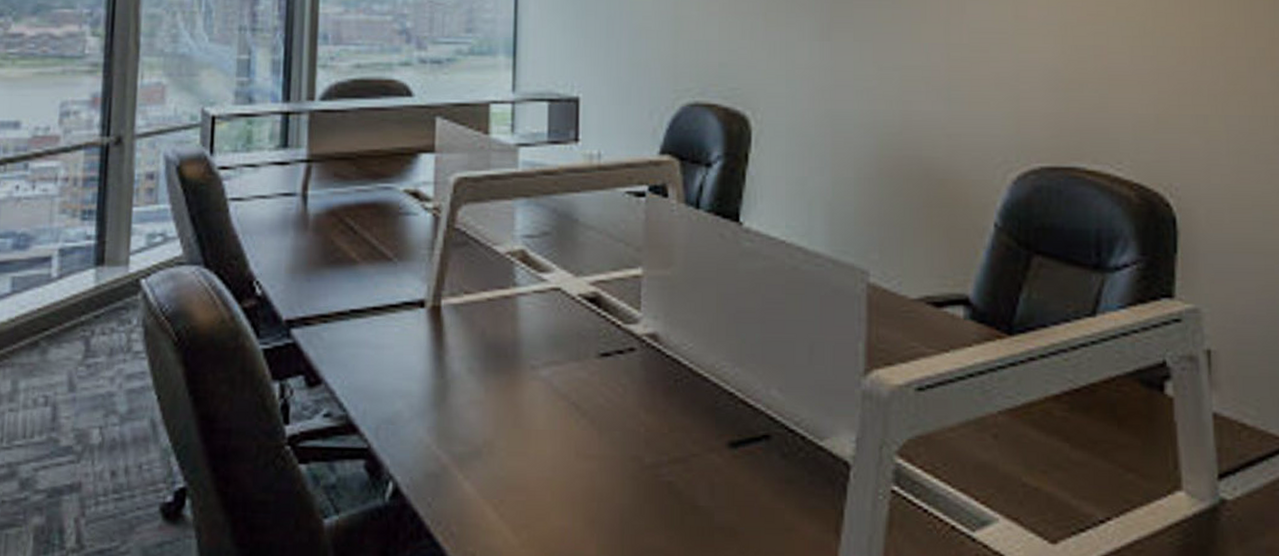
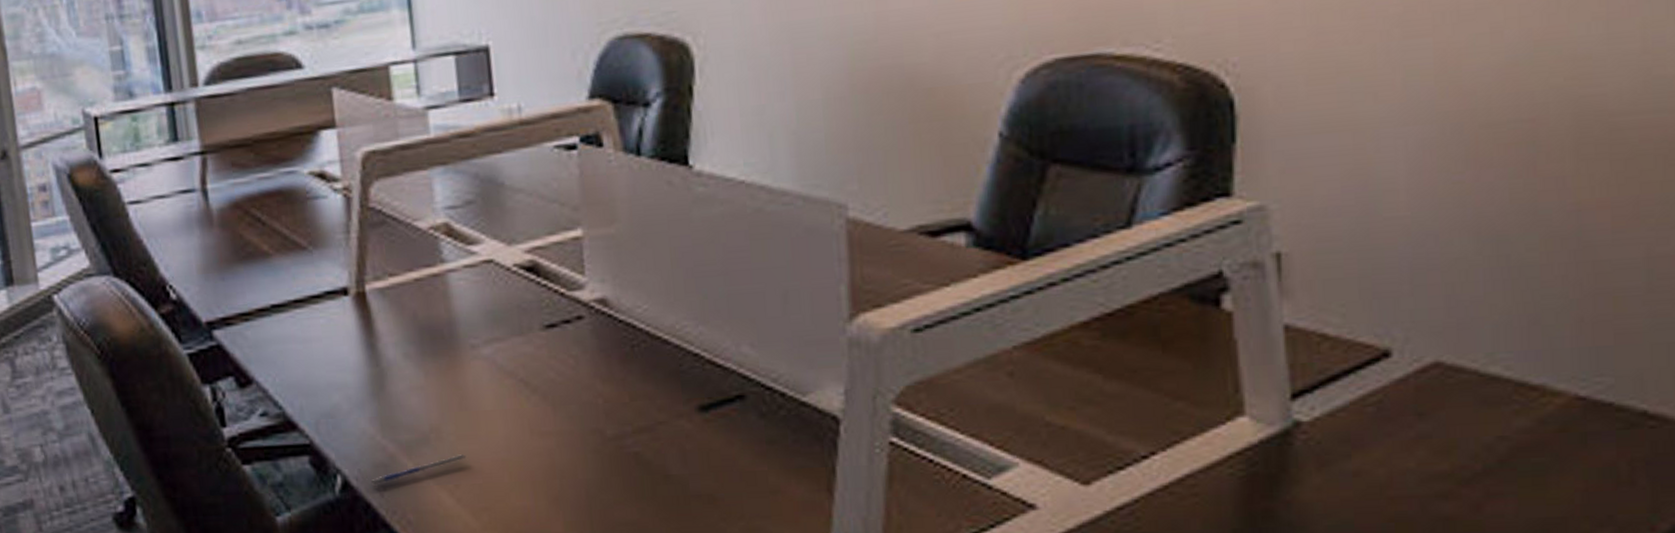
pen: none [420,470,514,495] -> present [370,454,467,486]

